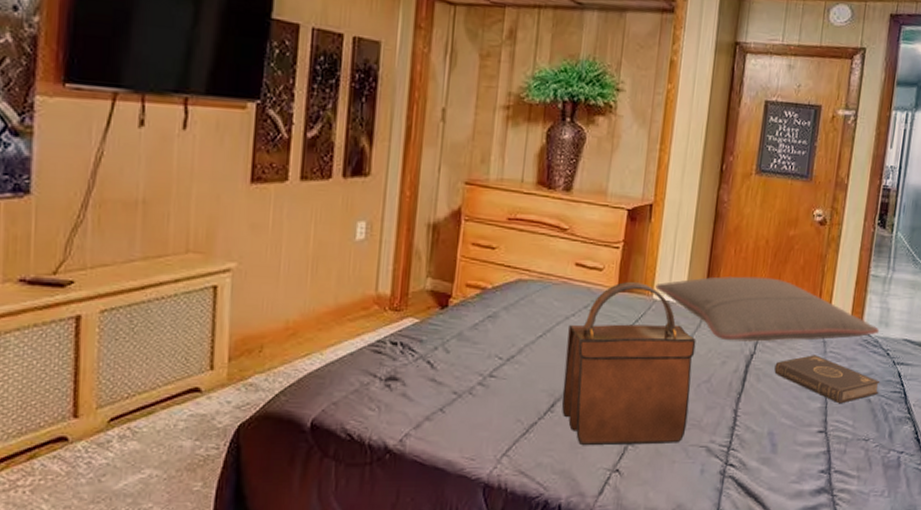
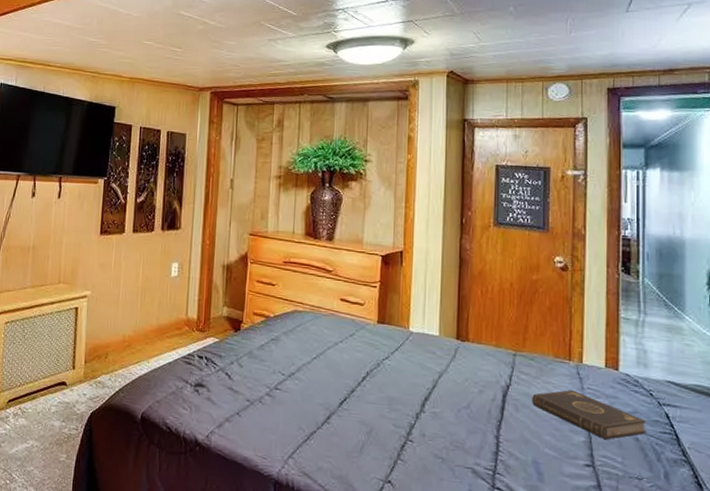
handbag: present [561,281,696,445] -> none [336,315,453,463]
pillow: present [655,275,880,342] -> none [411,313,639,377]

